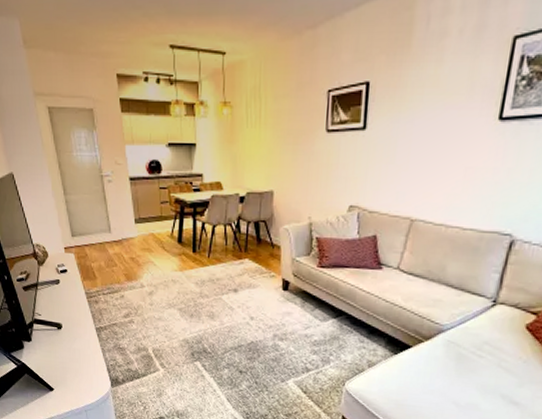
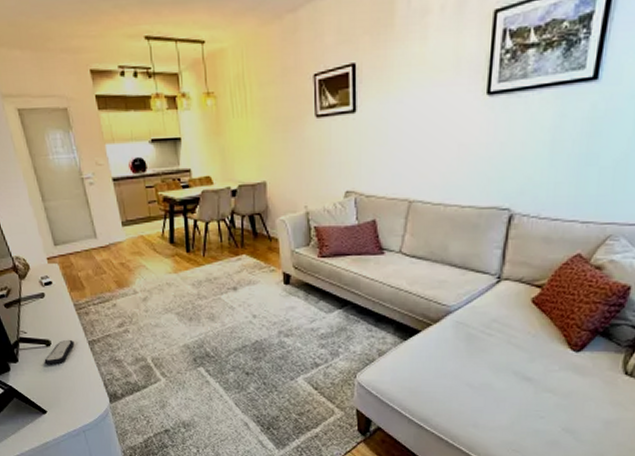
remote control: none [55,324,83,347] -> present [44,339,75,365]

